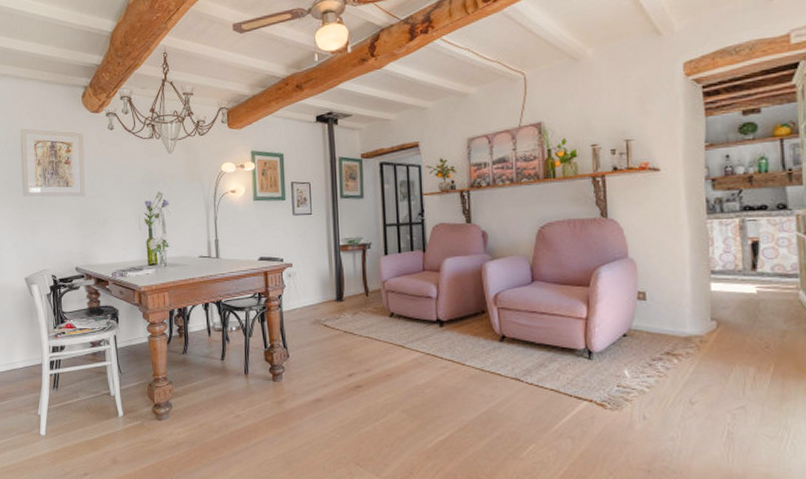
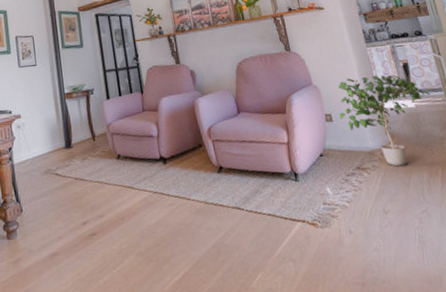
potted plant: none [655,252,781,357] -> present [338,74,430,167]

